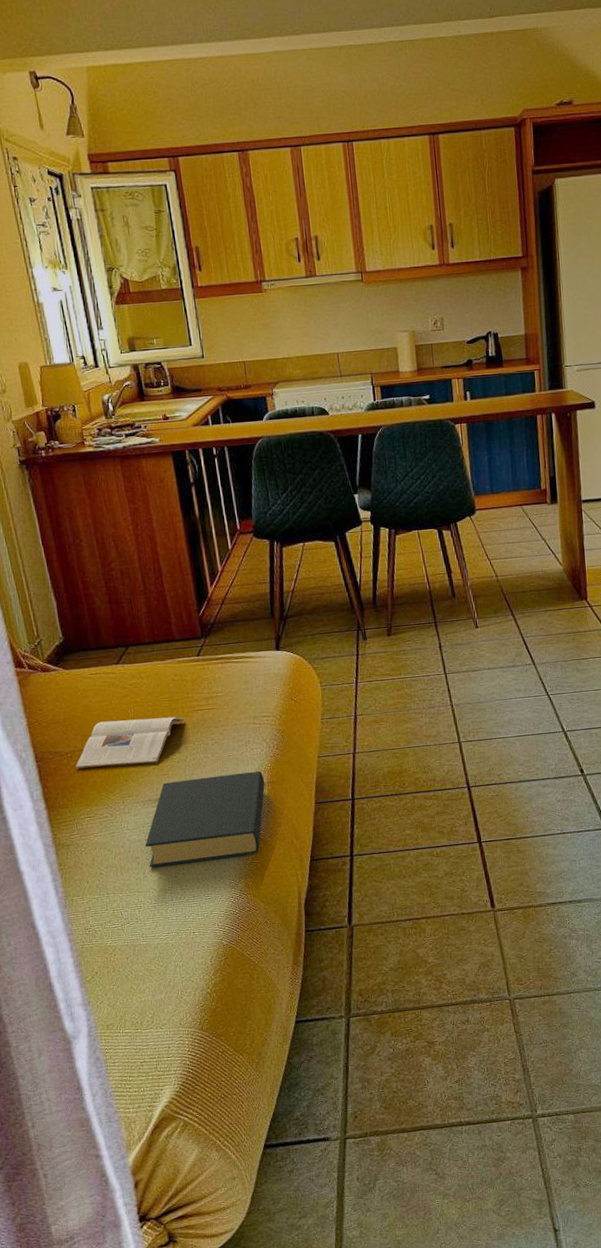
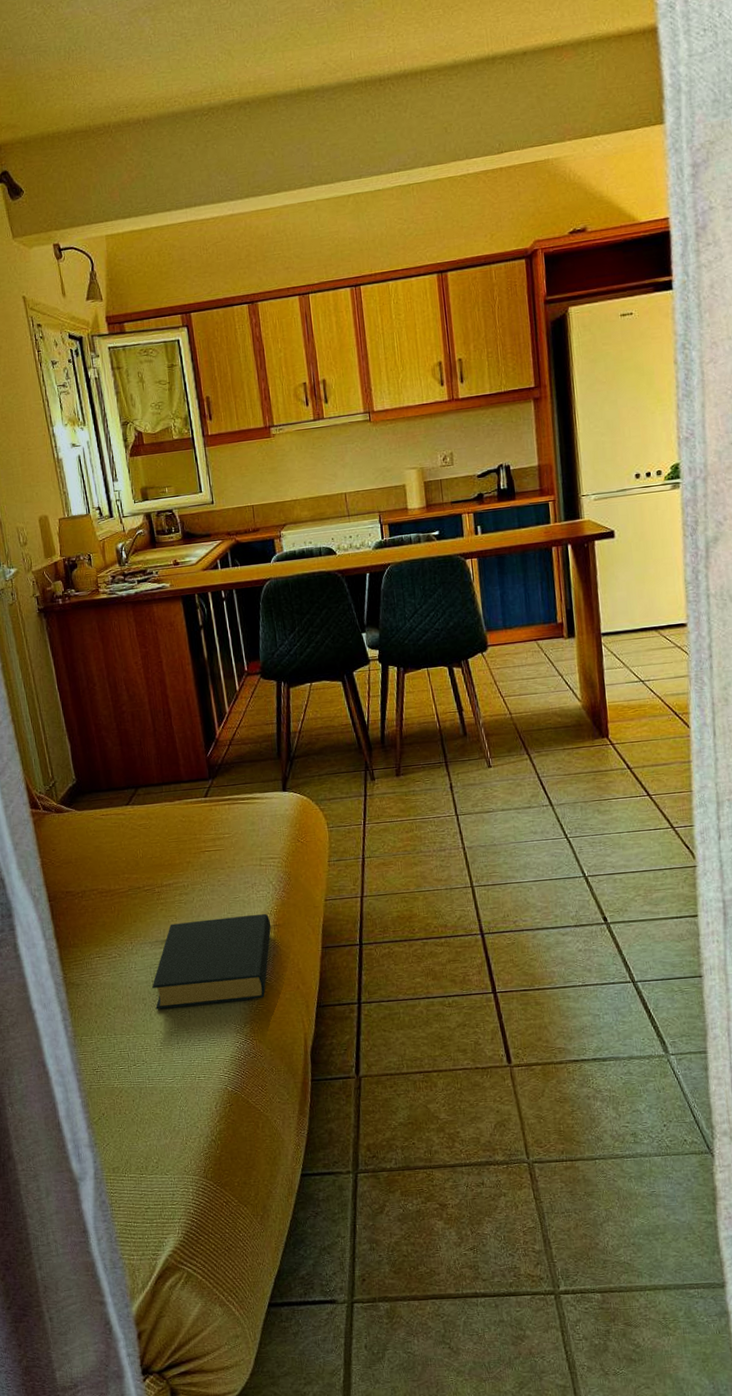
magazine: present [76,716,184,769] -> none [86,857,191,909]

